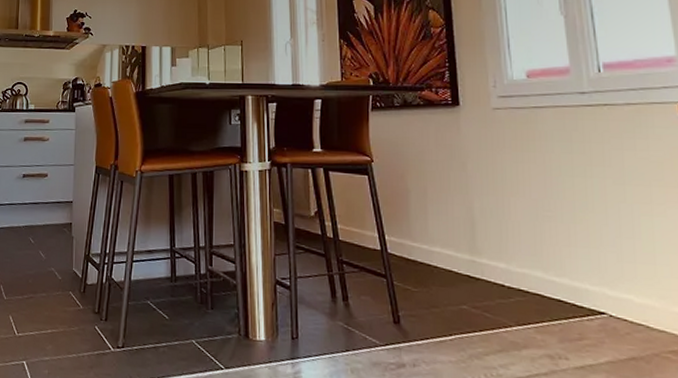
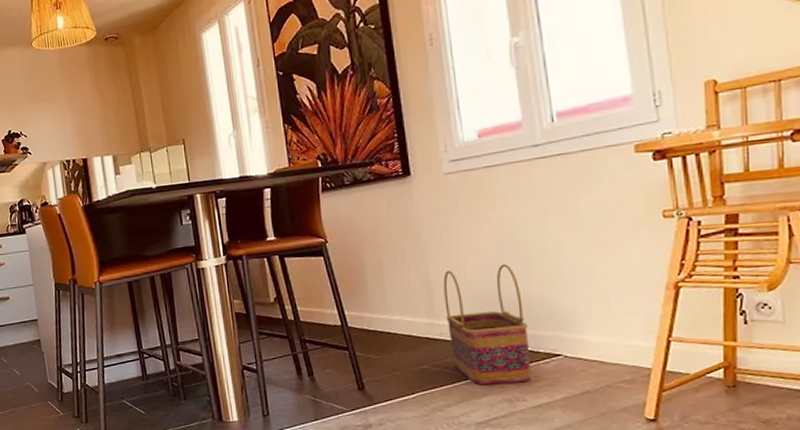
basket: none [487,206,575,339] -> present [443,264,532,385]

